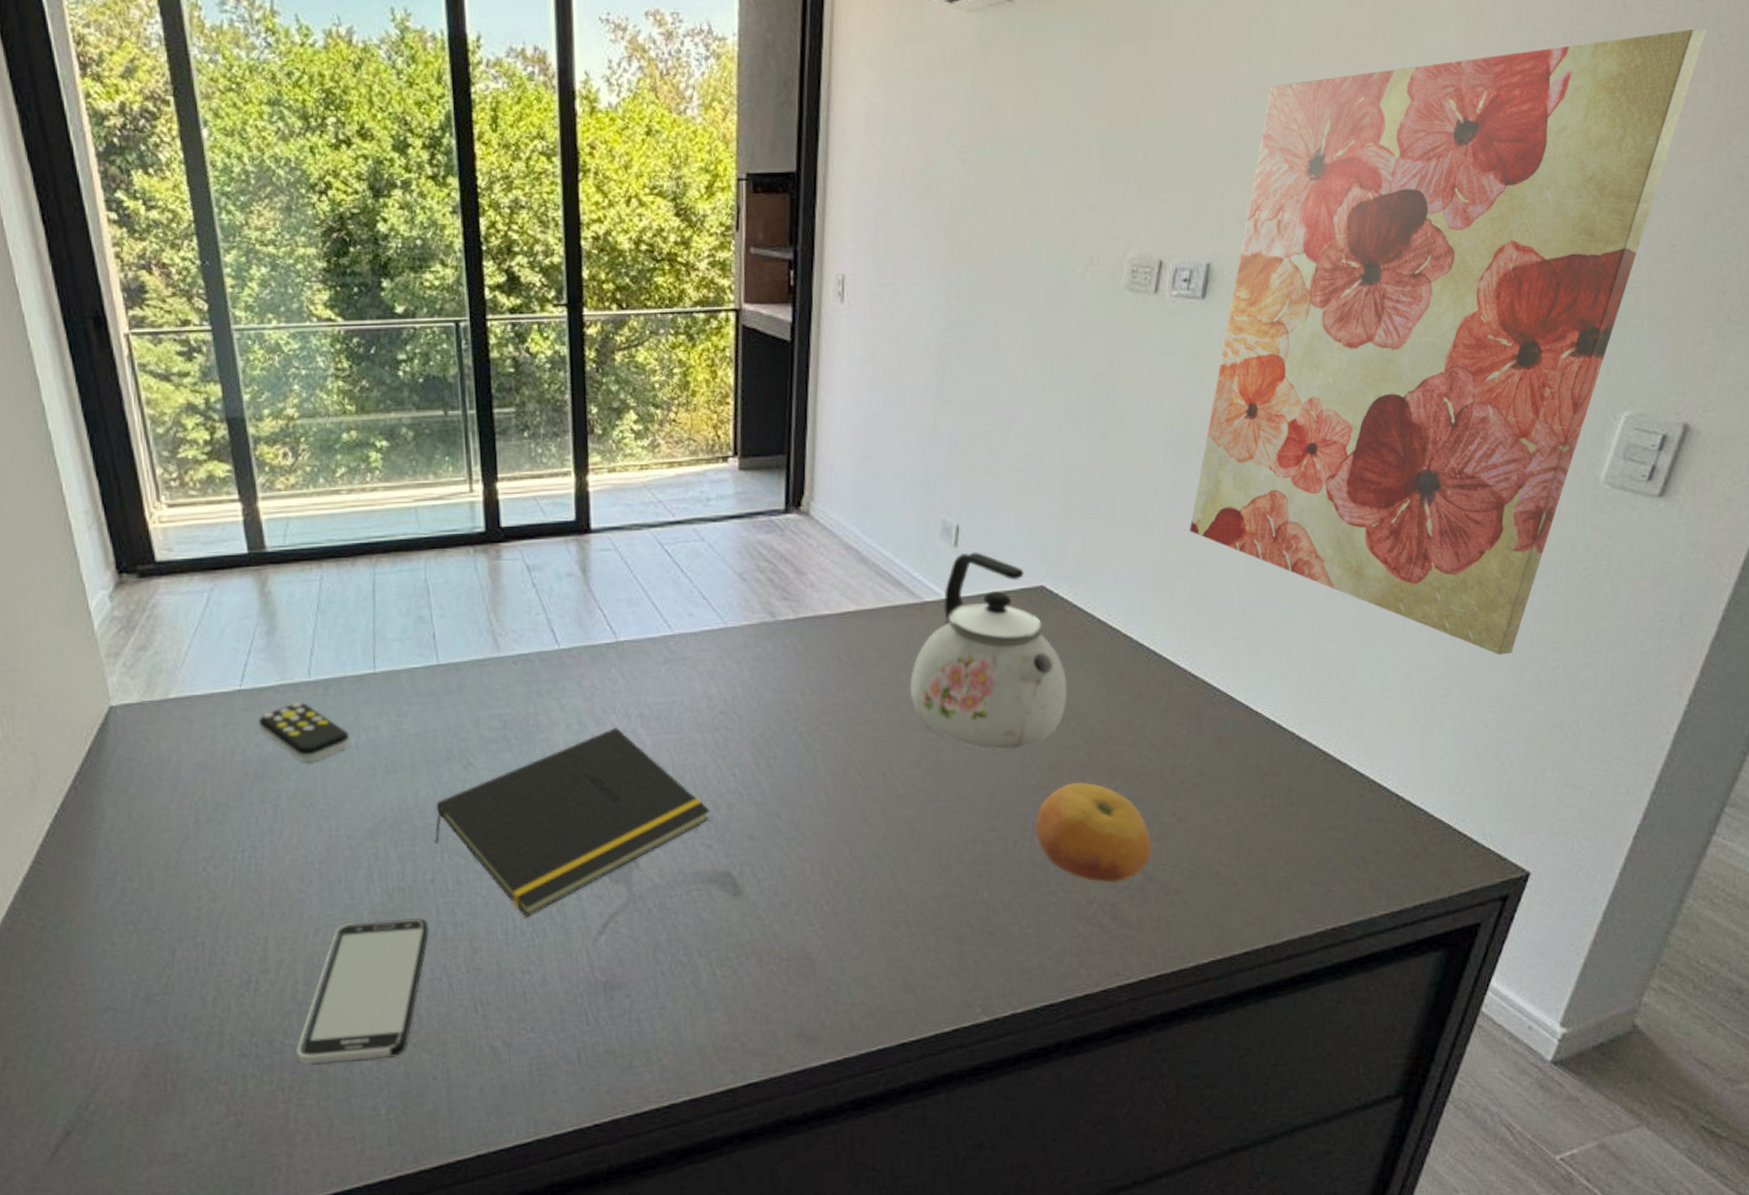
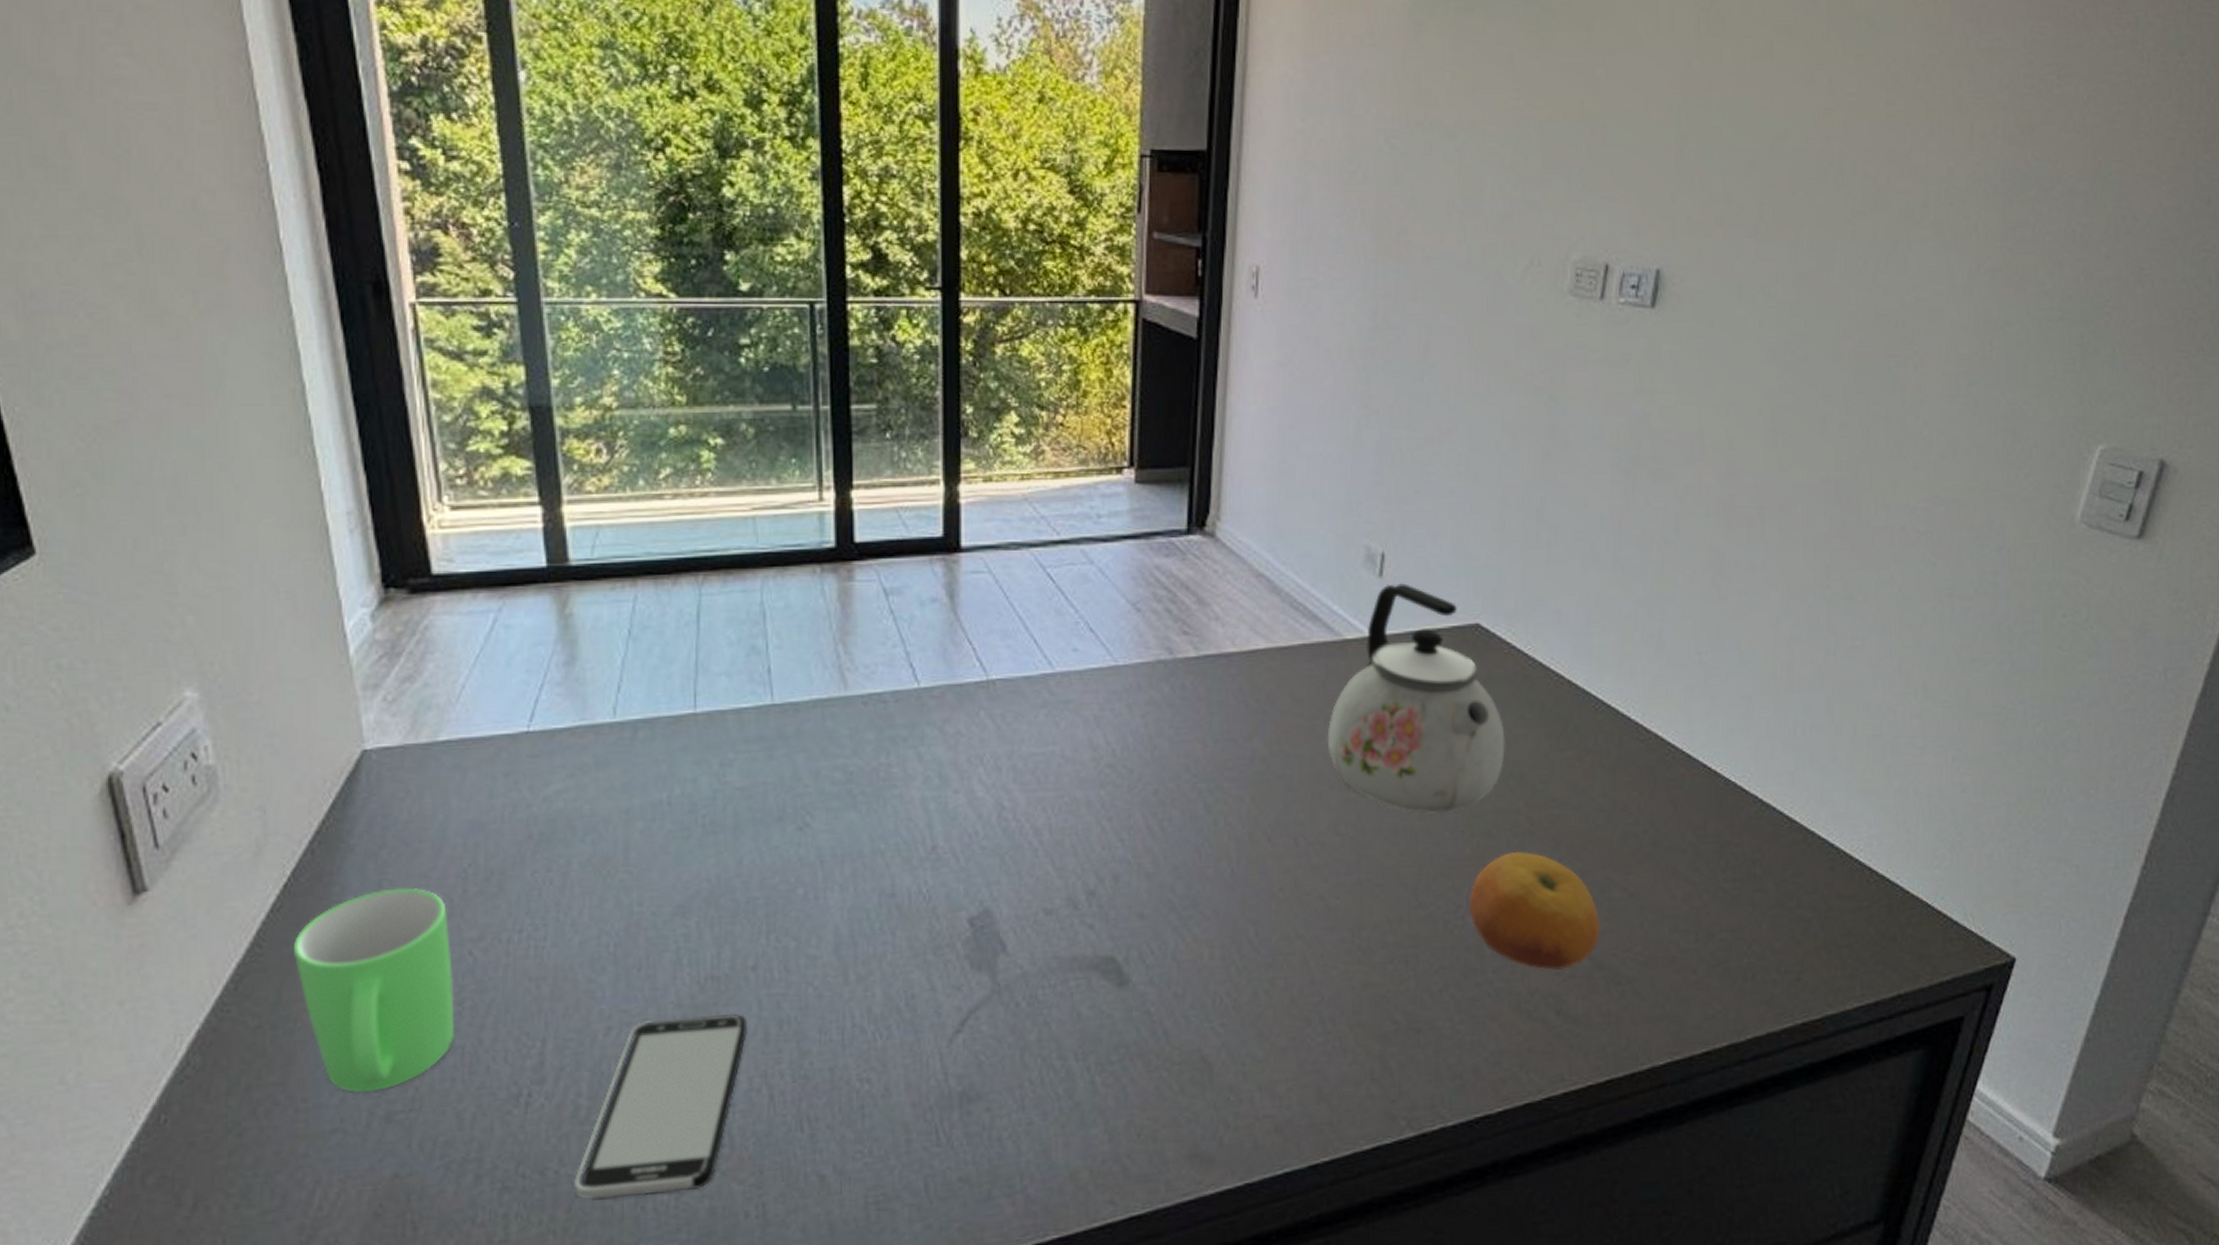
mug: none [65,817,196,980] -> present [292,888,455,1094]
remote control: present [259,701,350,763] -> none [549,747,660,822]
notepad: present [434,727,710,917] -> none [758,782,1093,1012]
wall art: present [1189,29,1706,655] -> none [1639,45,2167,710]

